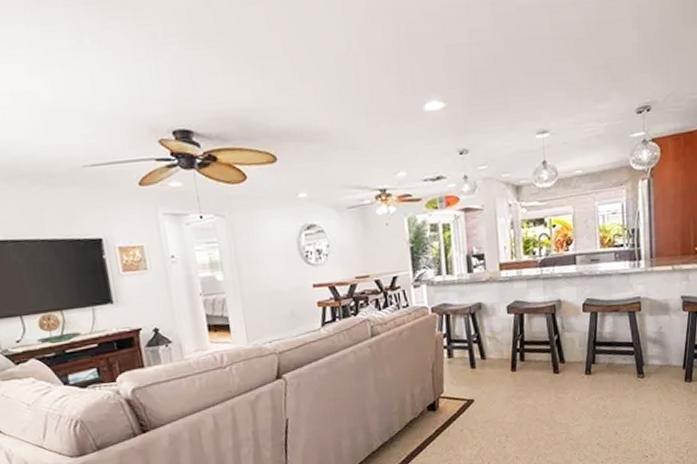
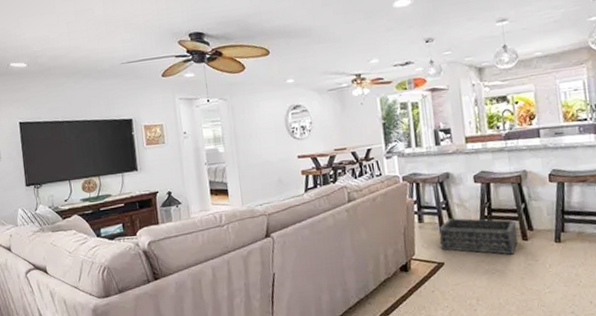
basket: none [468,352,550,389] -> present [438,218,518,255]

